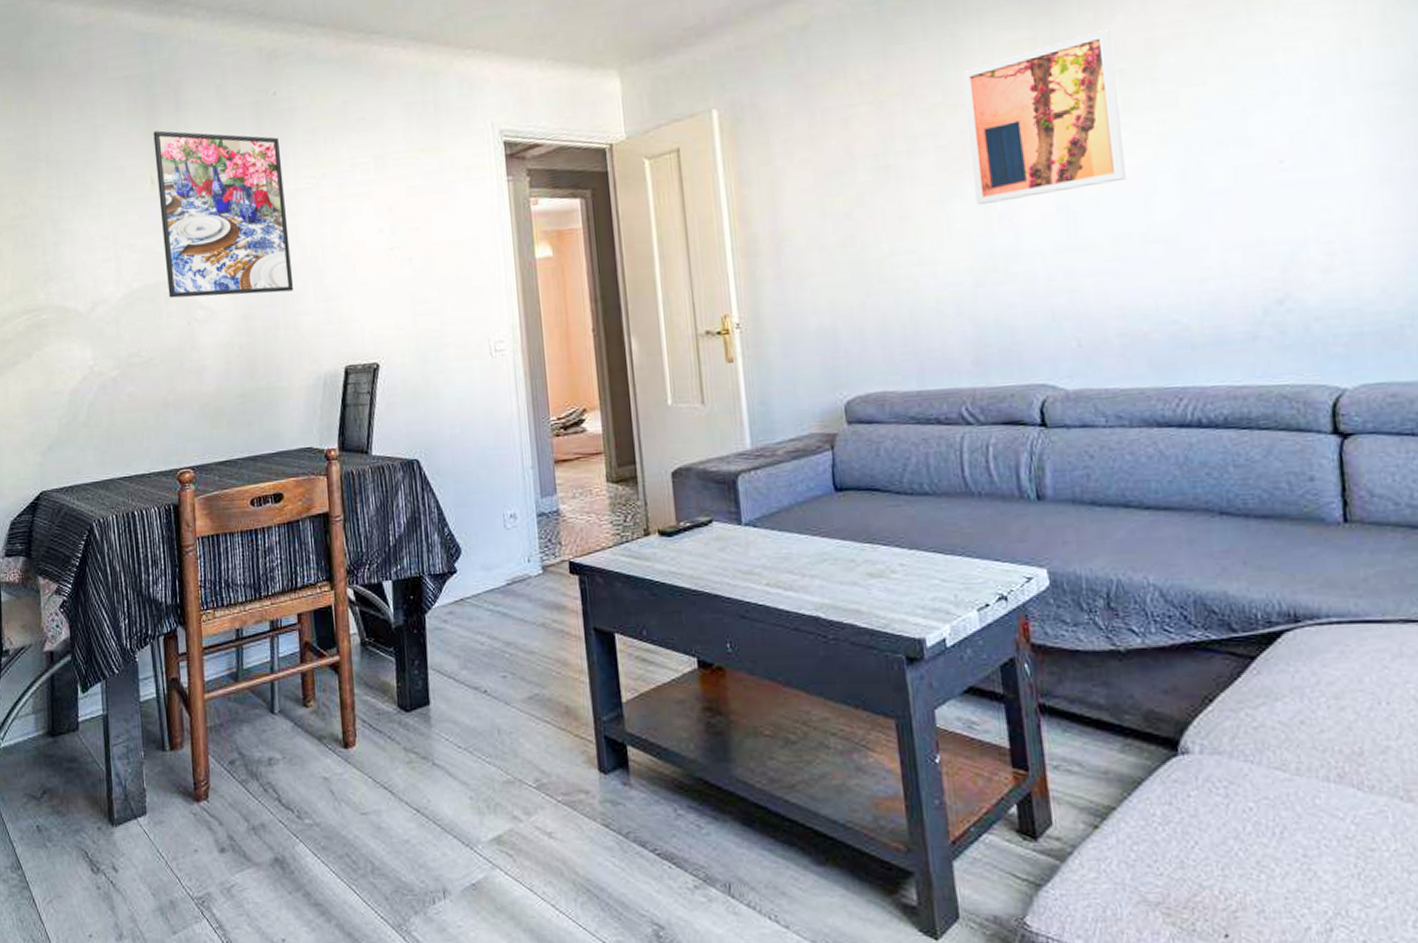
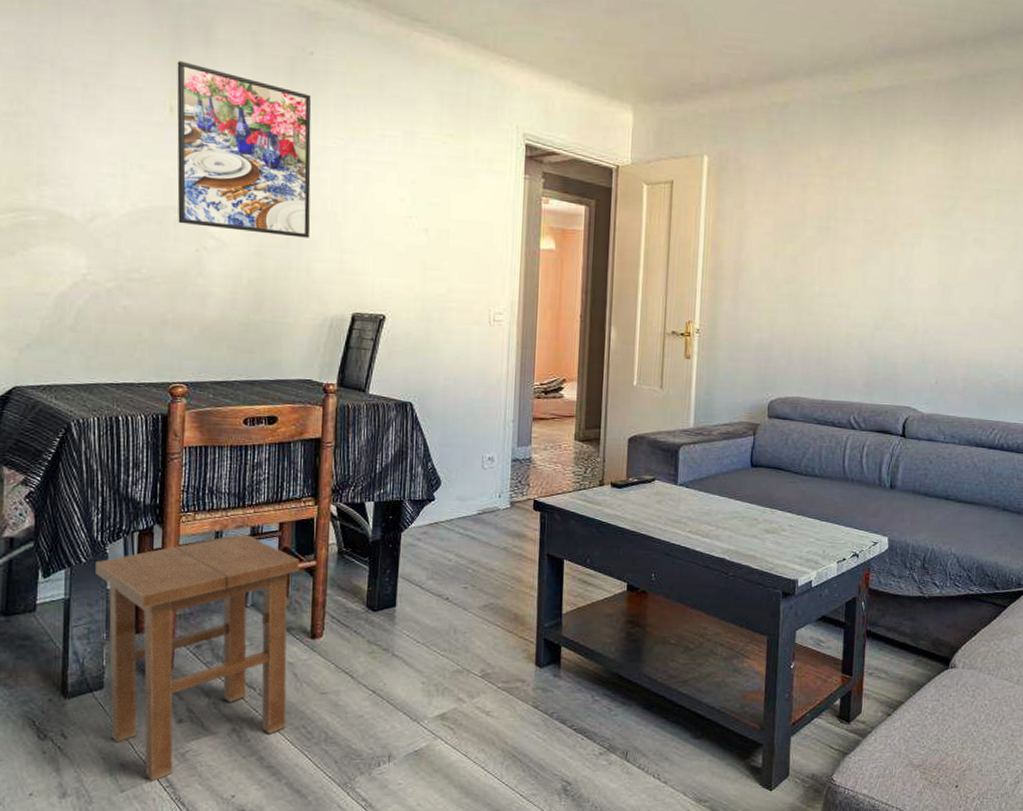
stool: none [127,629,329,921] -> present [96,533,300,781]
wall art: present [963,29,1126,204] -> none [886,158,997,270]

